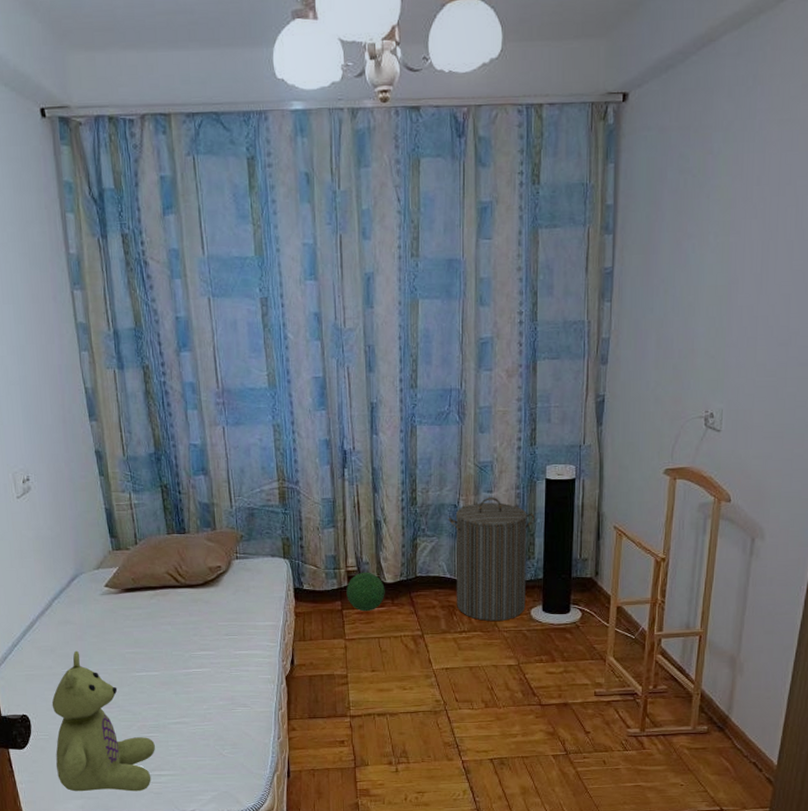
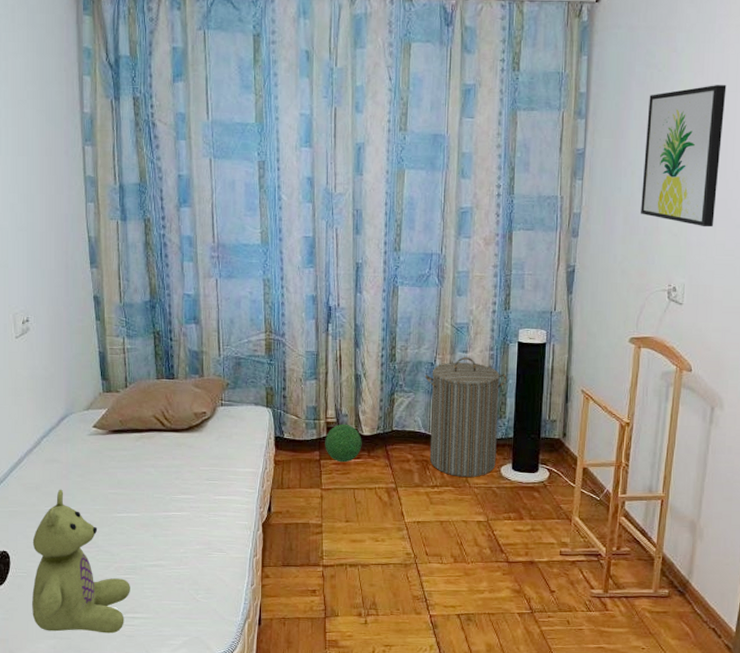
wall art: none [675,189,768,347] -> present [641,85,727,228]

